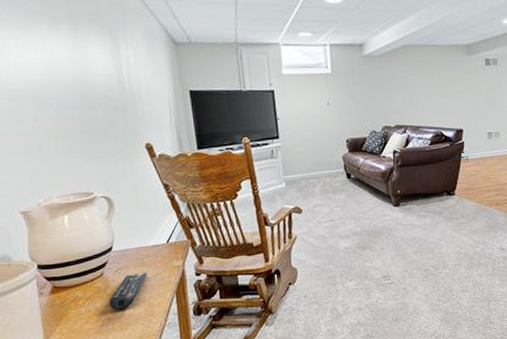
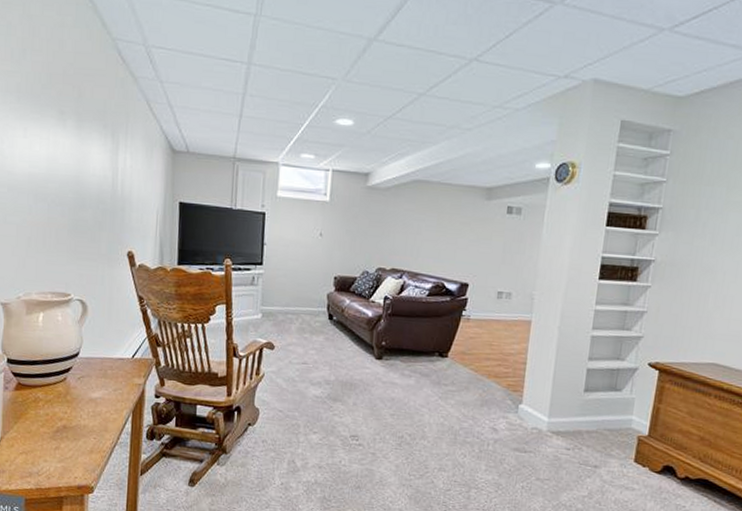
remote control: present [109,272,148,310] -> none [67,384,108,419]

